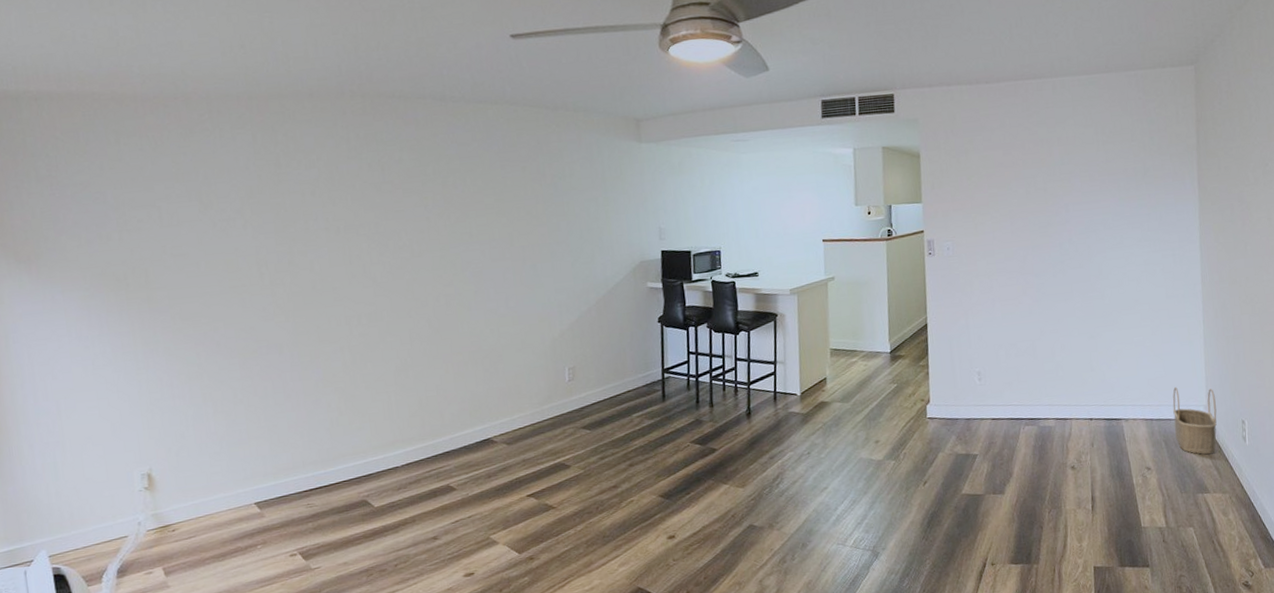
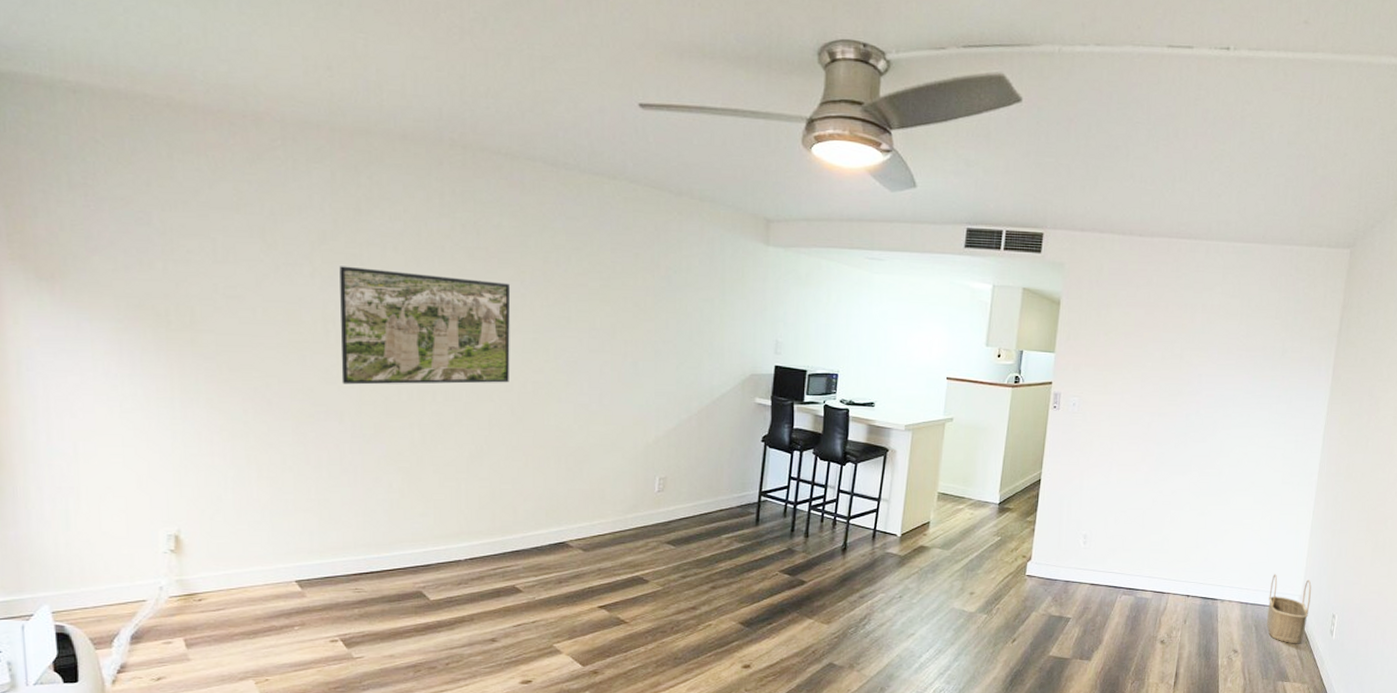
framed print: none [267,209,424,320] -> present [339,266,511,385]

